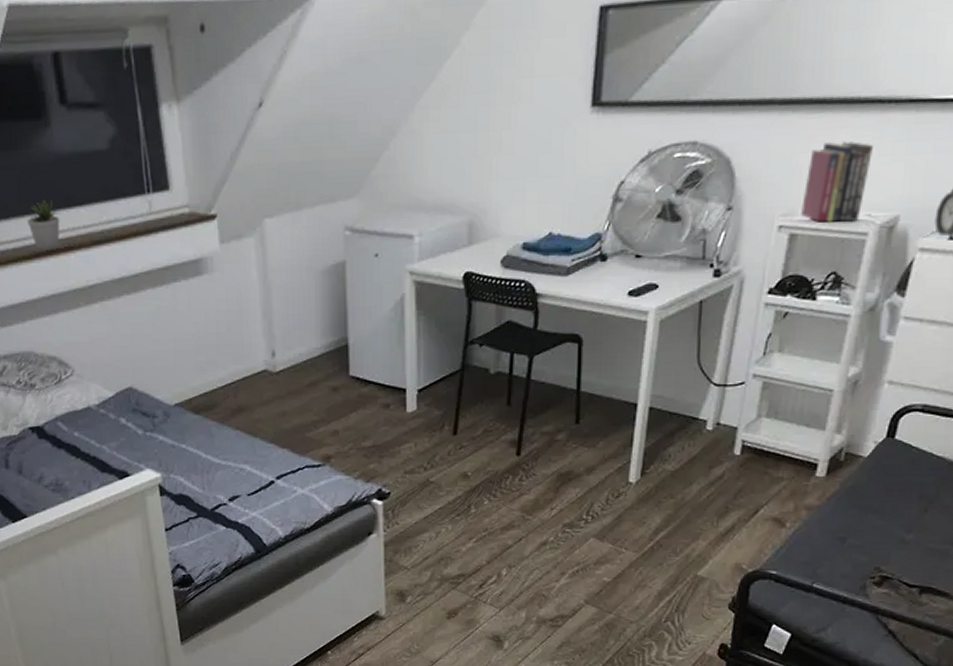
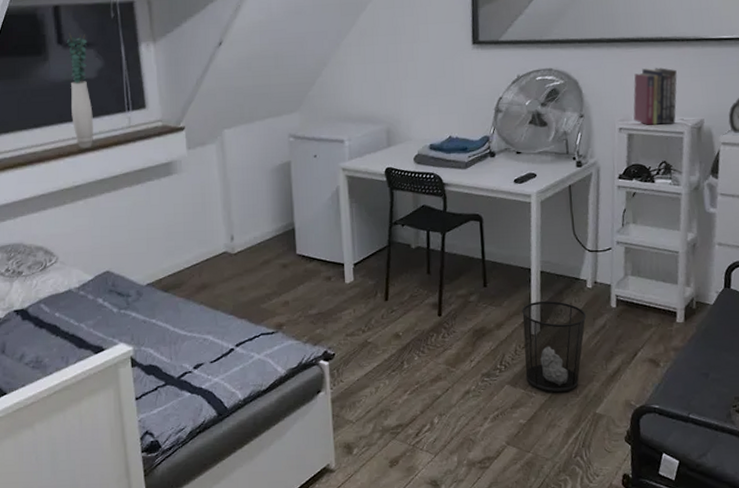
potted plant: present [27,199,60,251] -> none [24,117,53,158]
vase: none [70,89,108,240] -> present [66,33,93,149]
waste bin: none [616,443,701,550] -> present [522,300,587,393]

